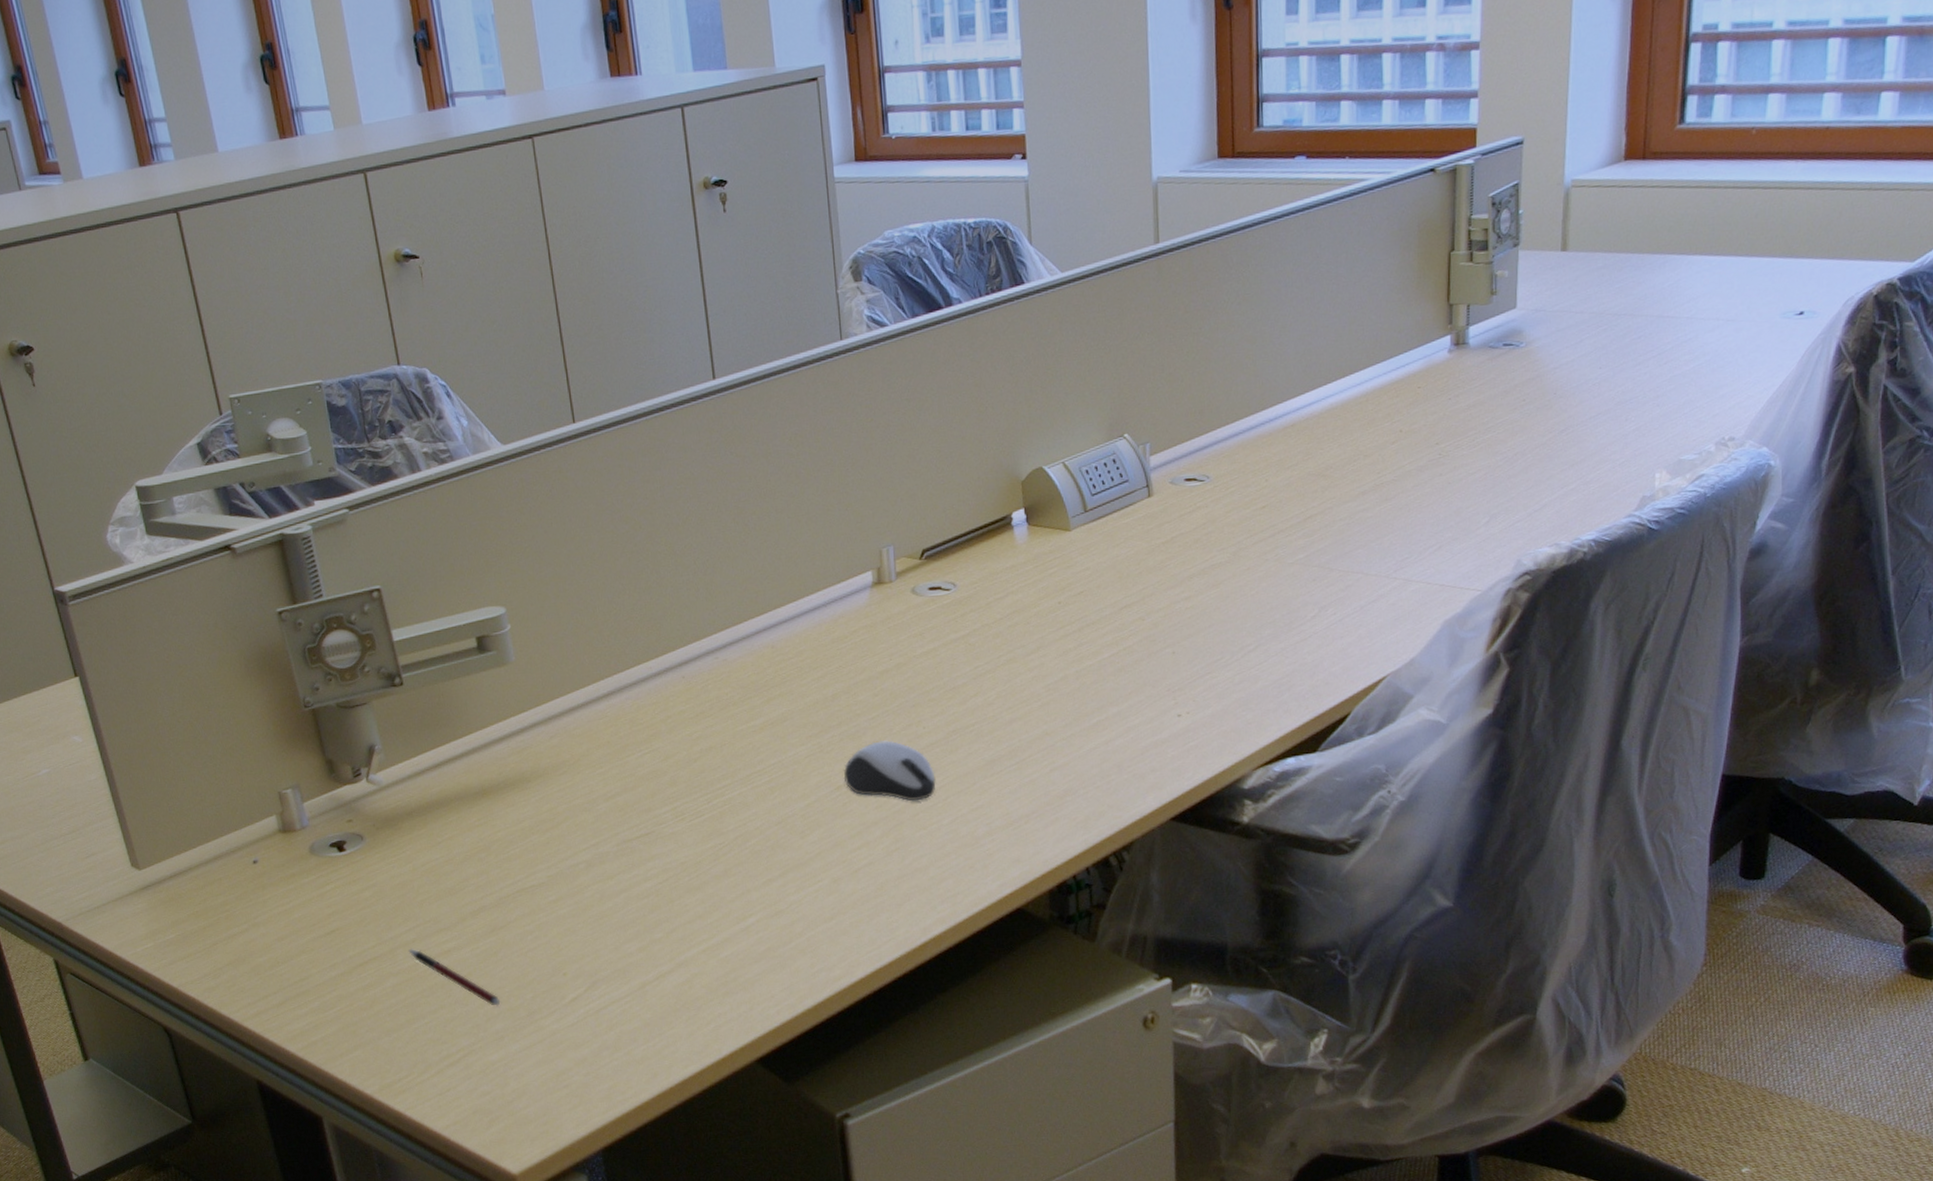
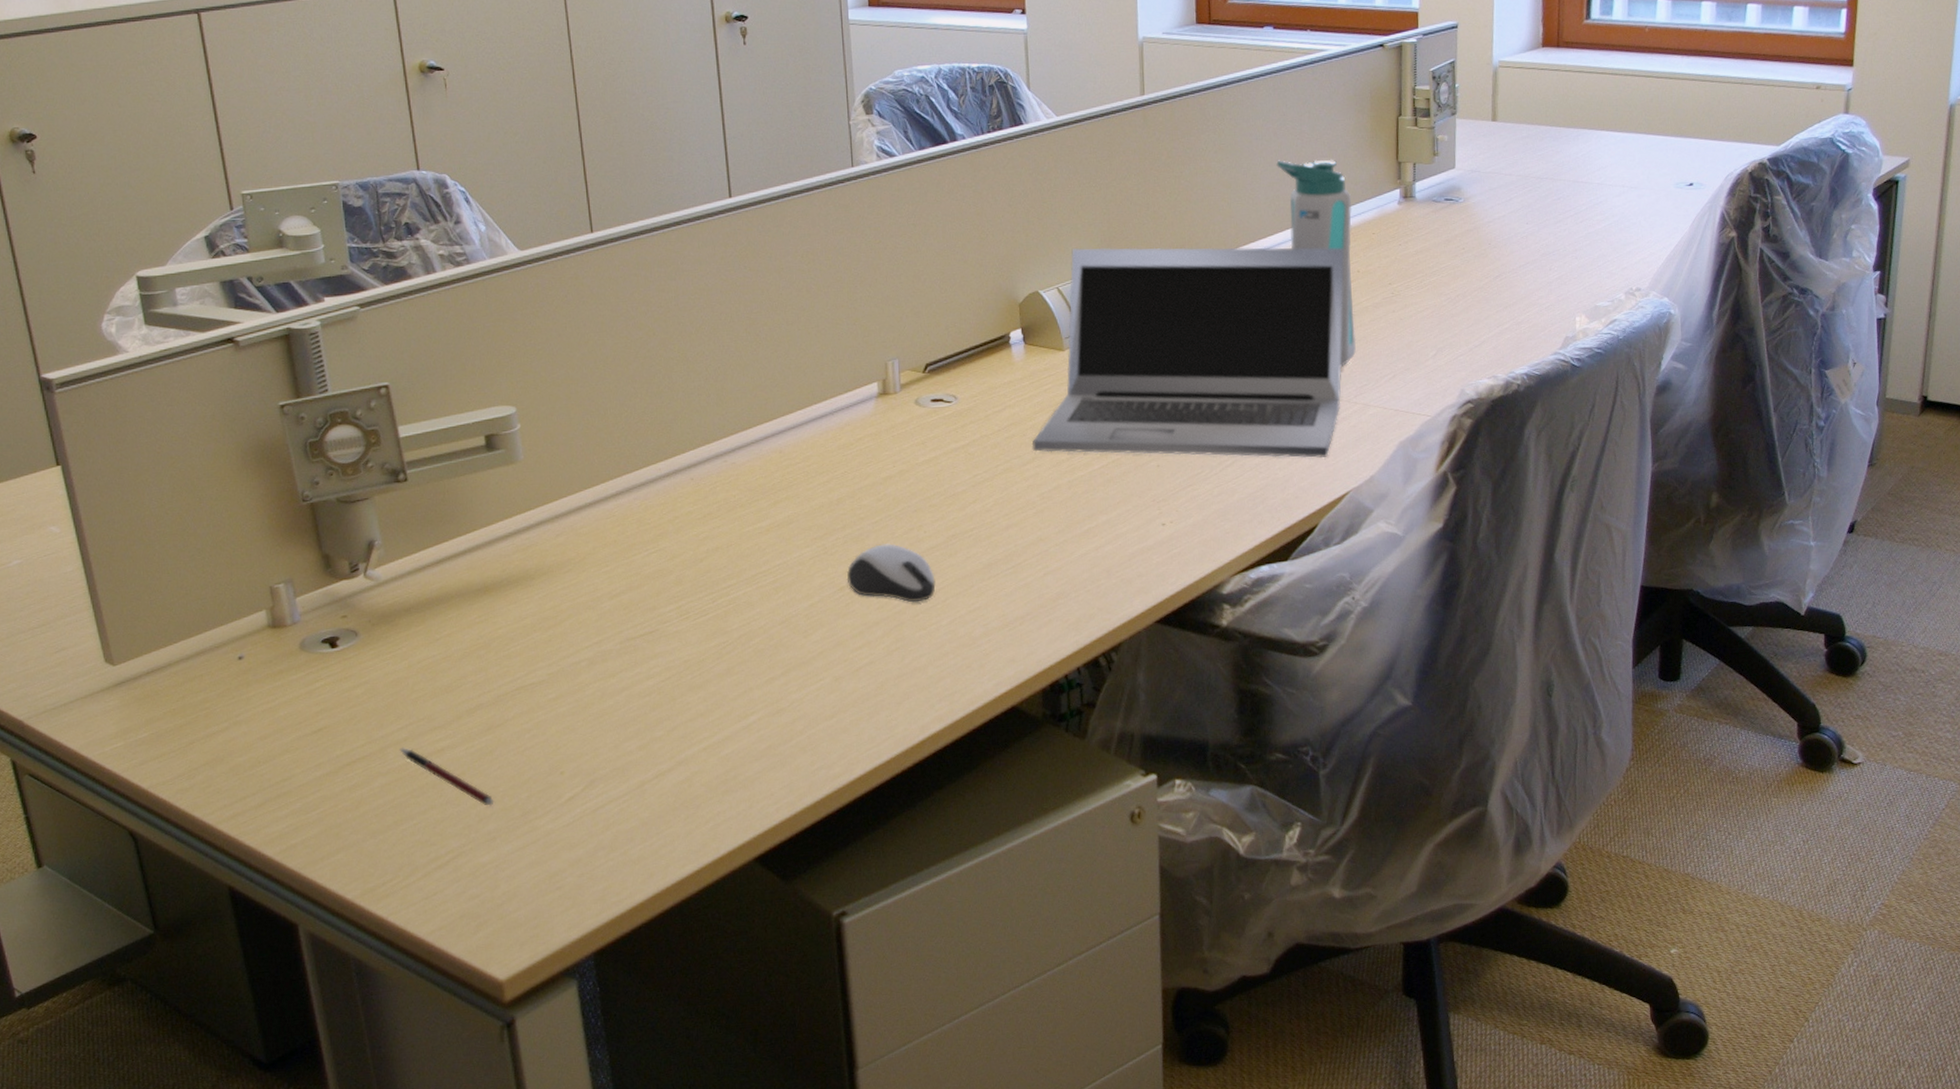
laptop: none [1036,405,1385,641] -> present [1031,247,1344,458]
water bottle: none [1308,304,1398,540] -> present [1276,159,1357,368]

